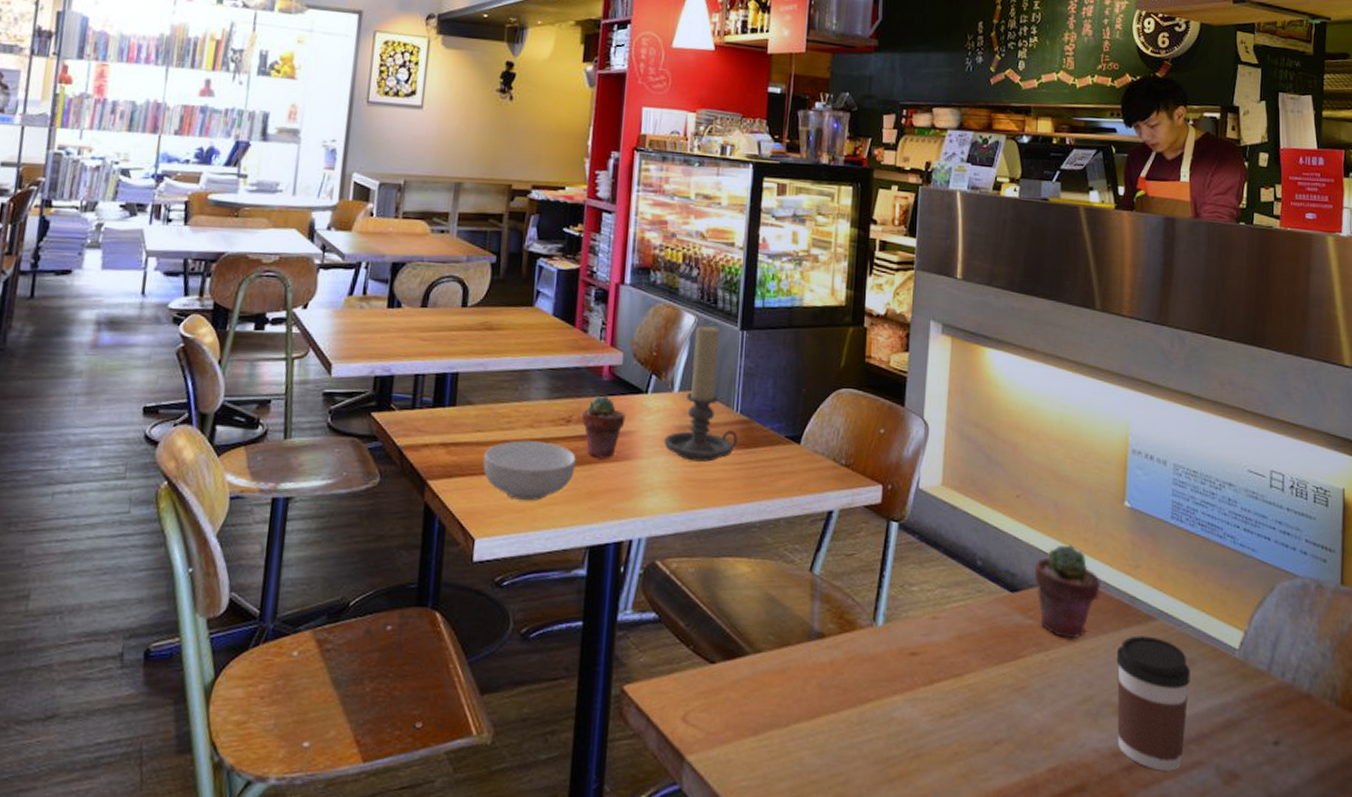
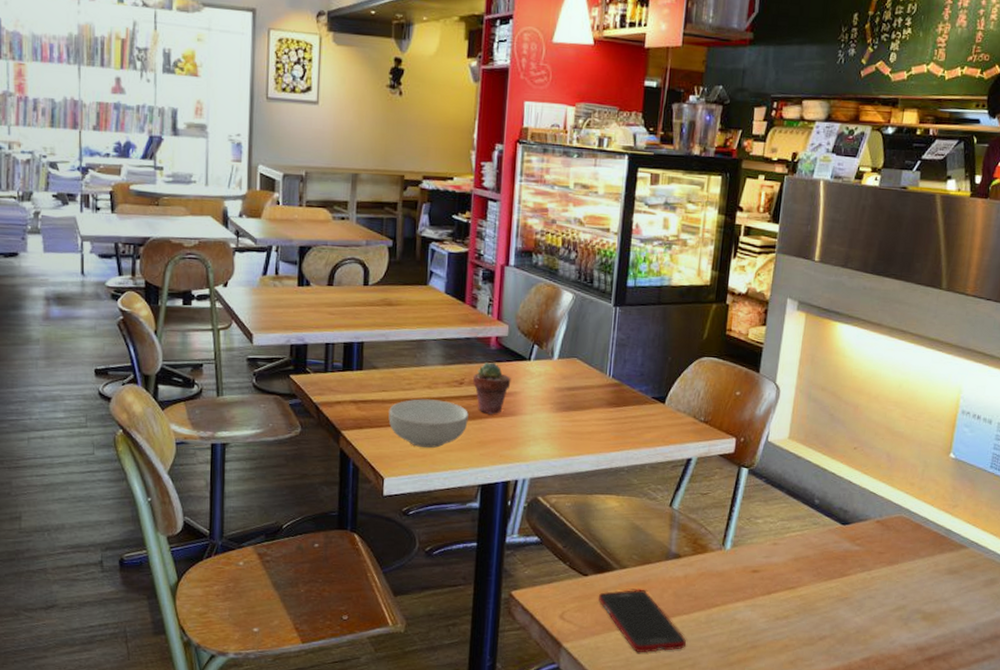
candle holder: present [664,324,738,462] -> none [545,301,610,418]
cell phone: none [729,681,835,768] -> present [599,590,686,653]
potted succulent: present [1034,545,1100,639] -> none [864,488,922,562]
coffee cup: present [1116,636,1190,771] -> none [923,560,992,662]

